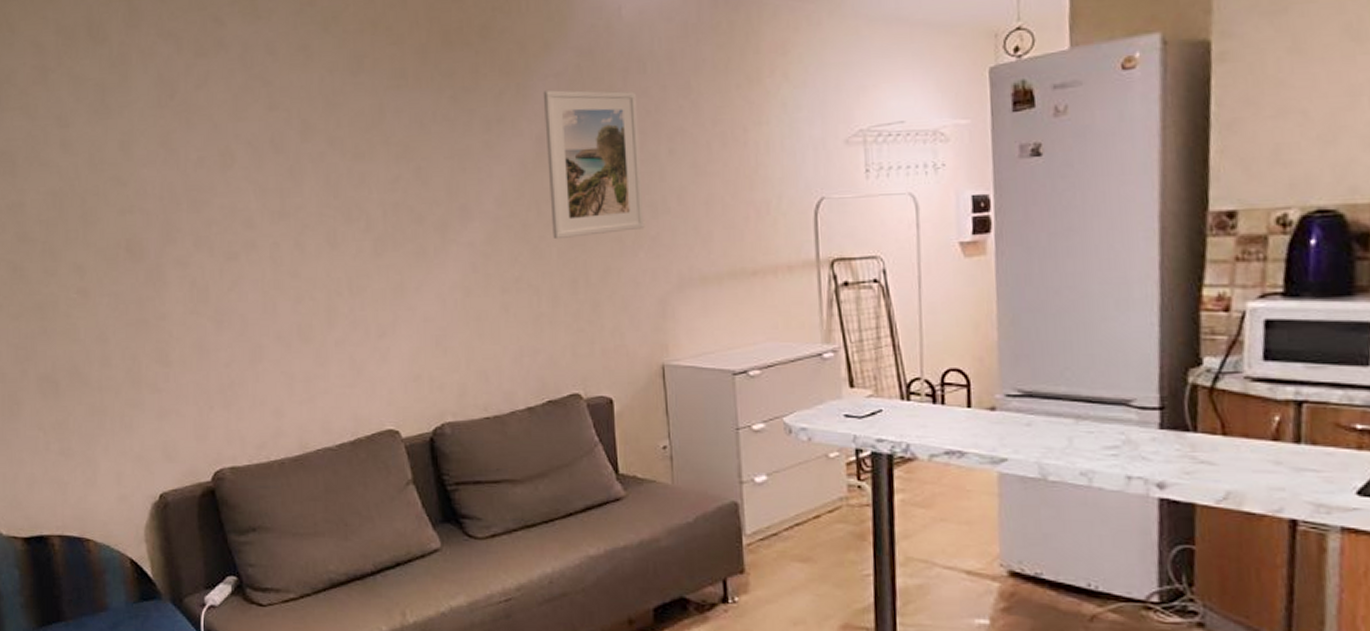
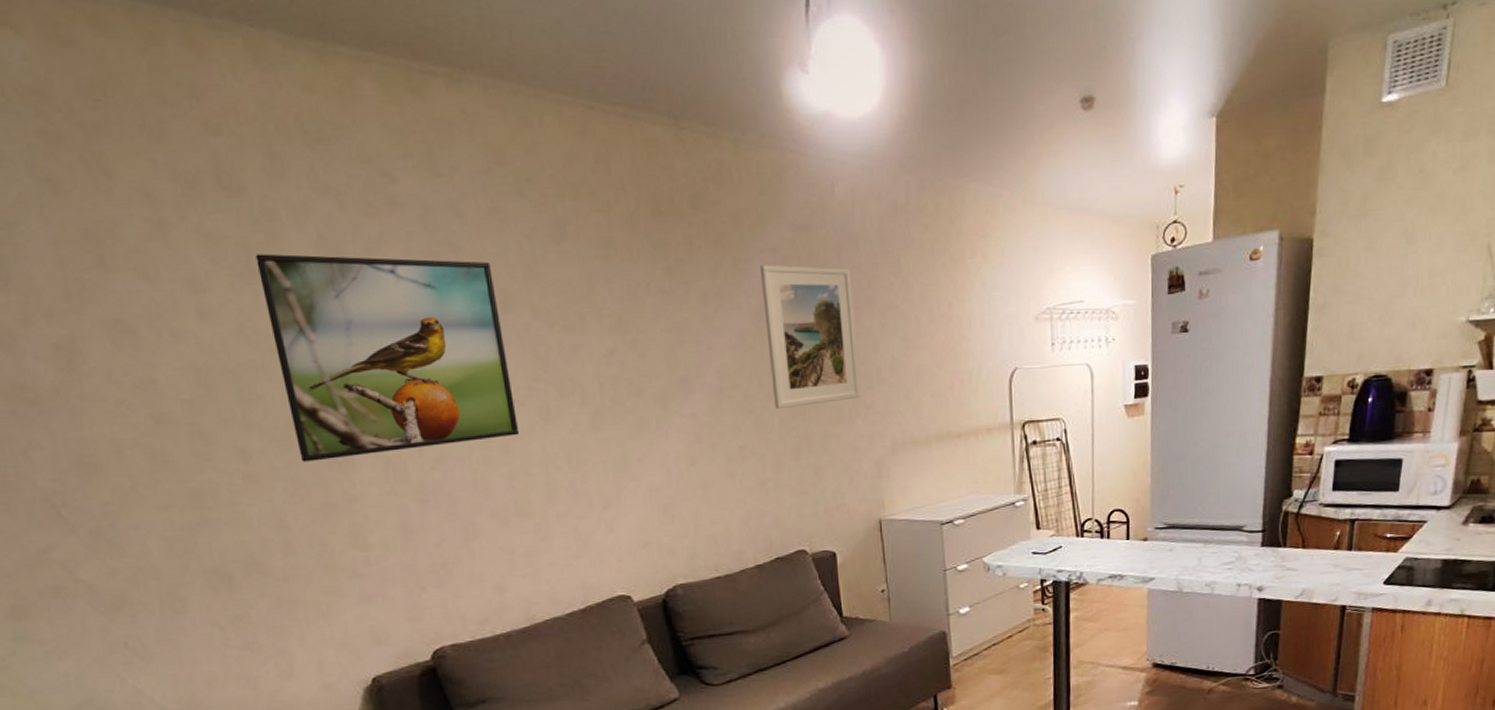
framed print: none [109,92,308,280] -> present [255,253,520,462]

